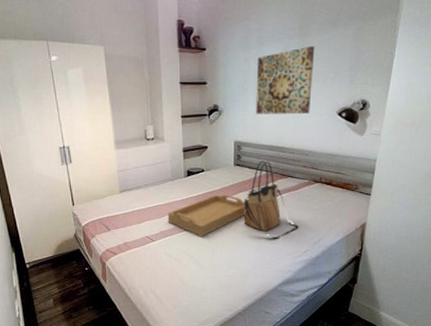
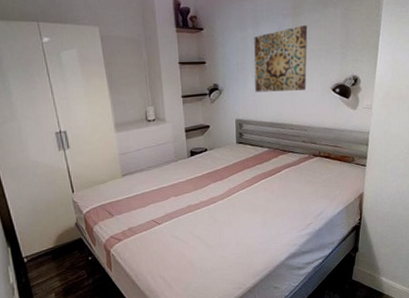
serving tray: present [167,194,246,237] -> none [172,172,251,217]
tote bag: present [244,160,299,239] -> none [247,137,302,214]

